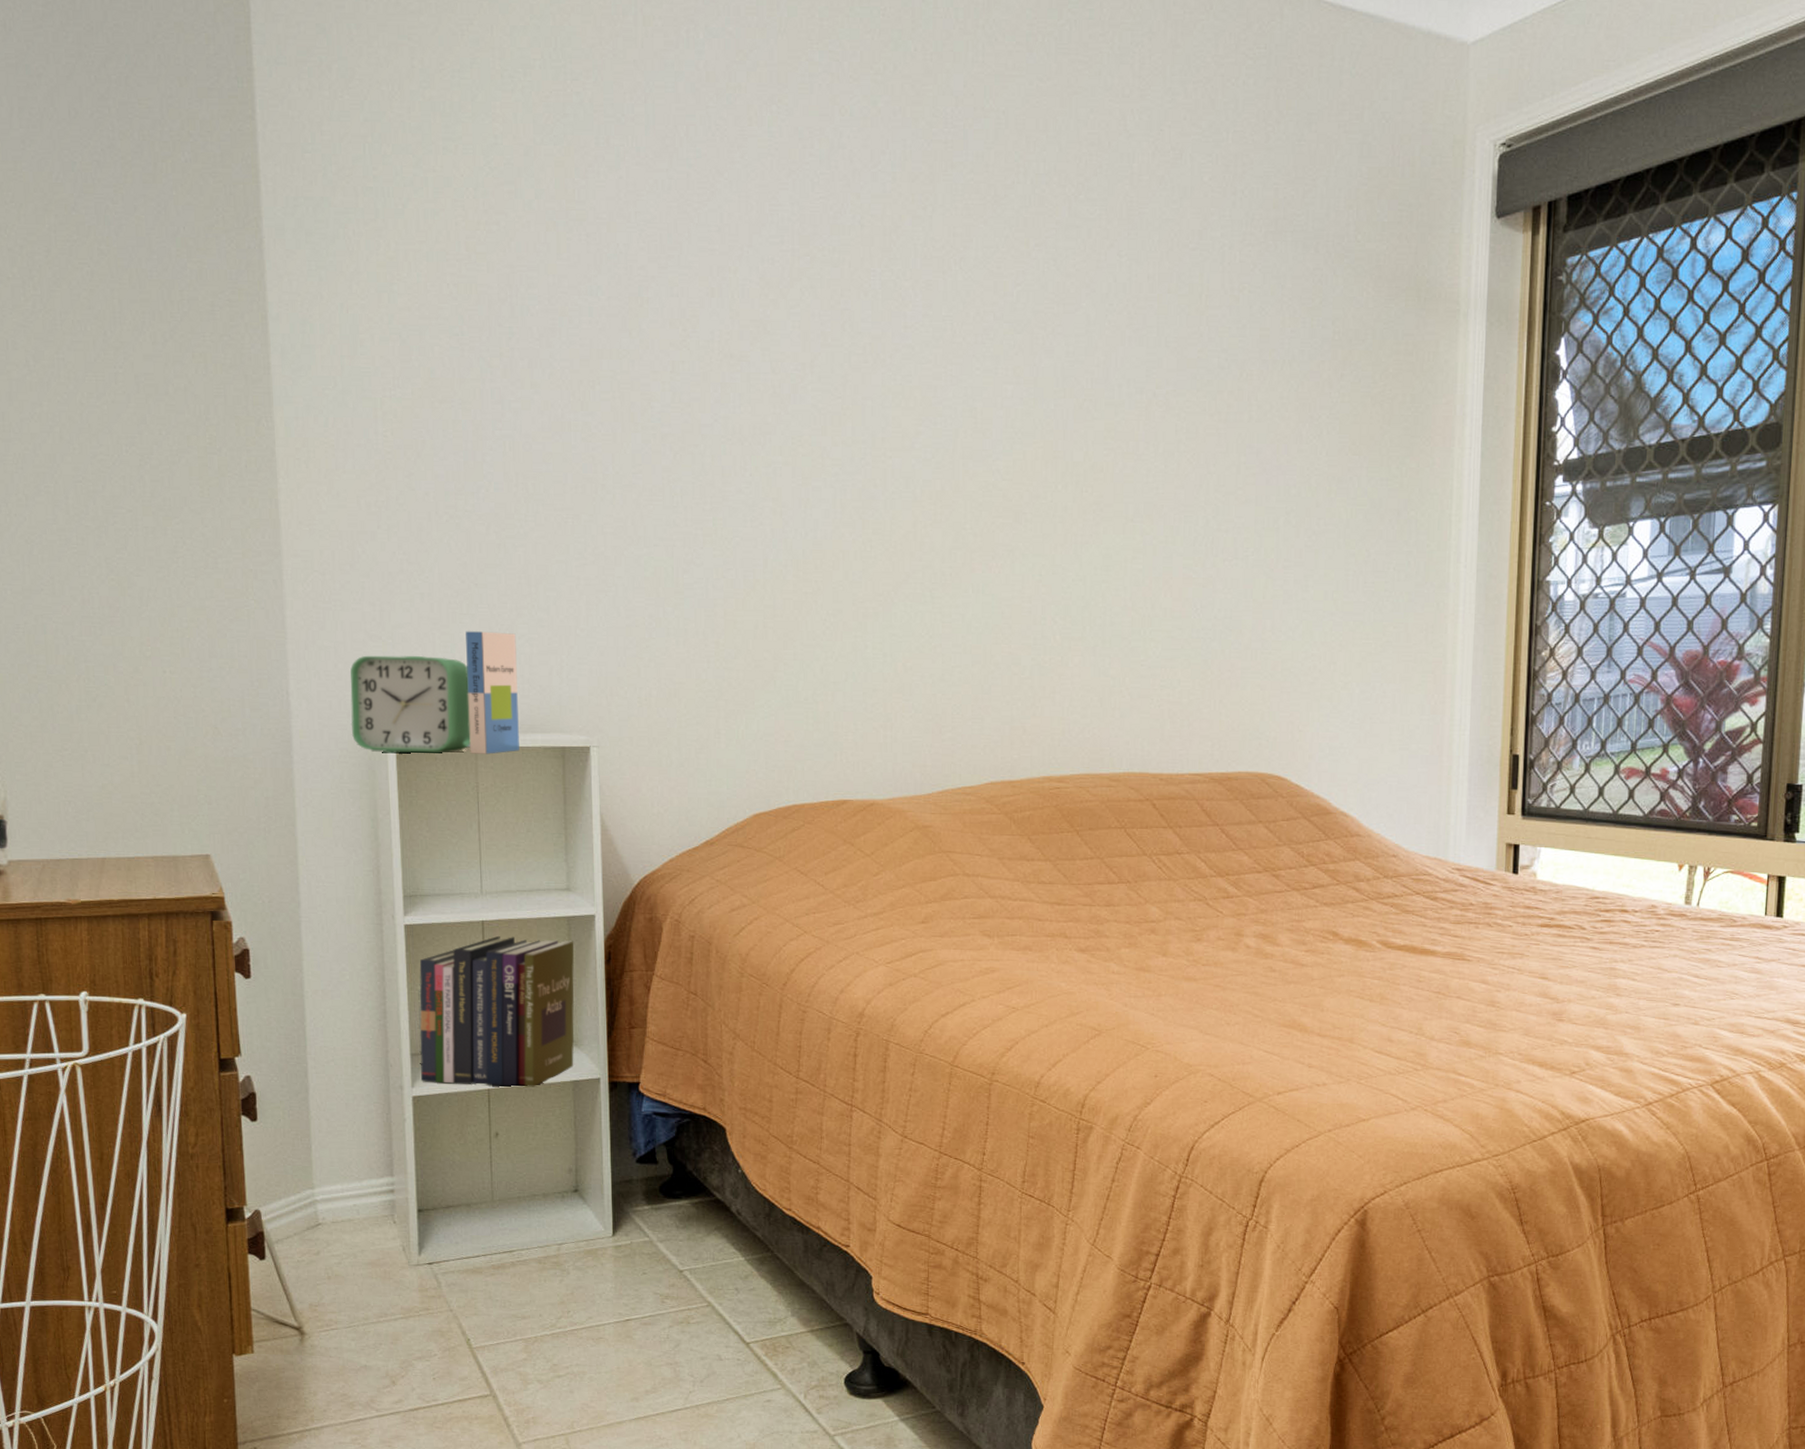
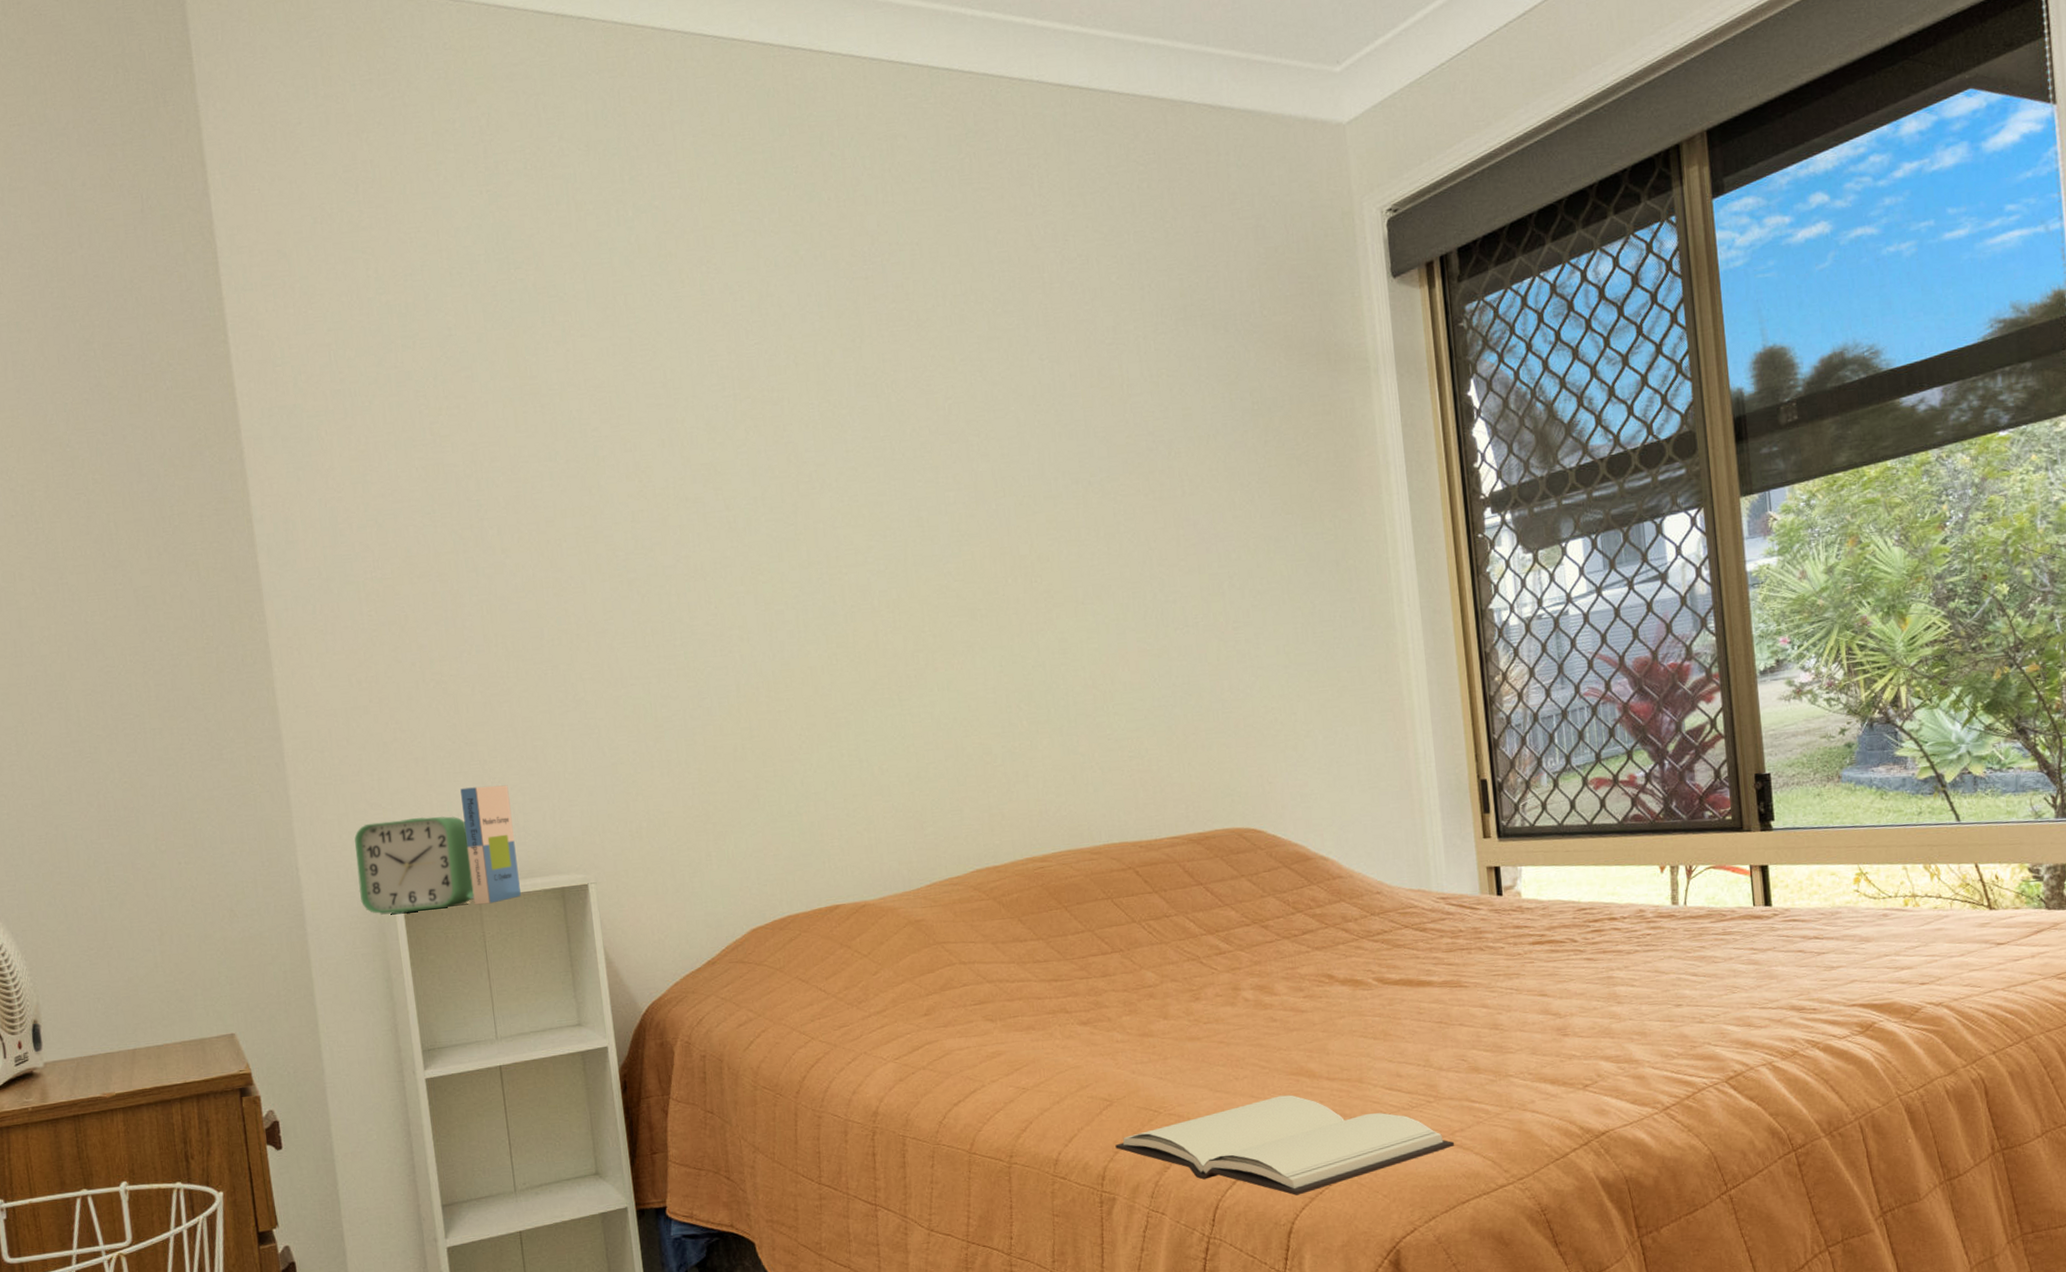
books: present [419,936,574,1087] -> none [443,1075,601,1231]
book: none [1099,1046,1436,1146] -> present [1115,1095,1455,1196]

